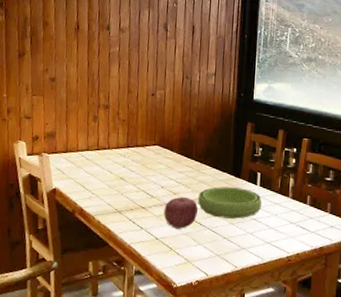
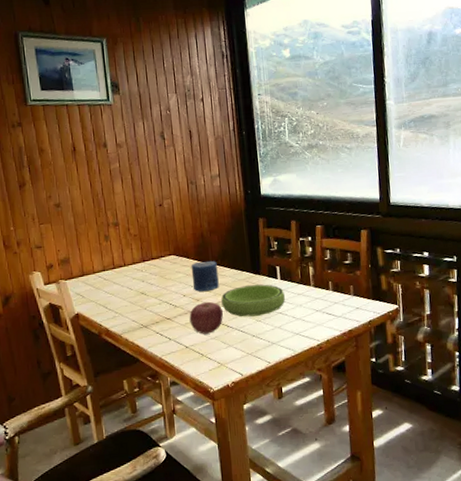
candle: none [172,156,200,186] -> present [191,260,219,292]

